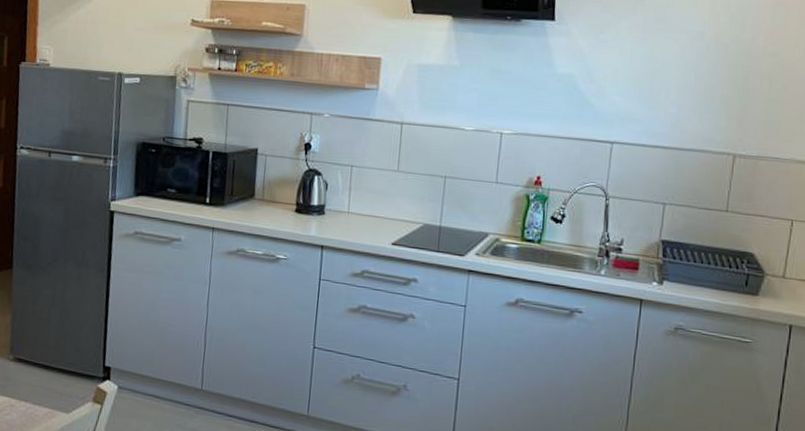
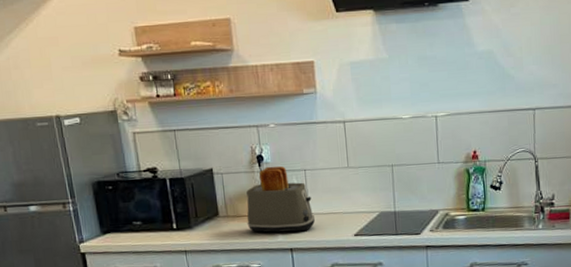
toaster: none [281,156,354,230] -> present [246,166,316,233]

